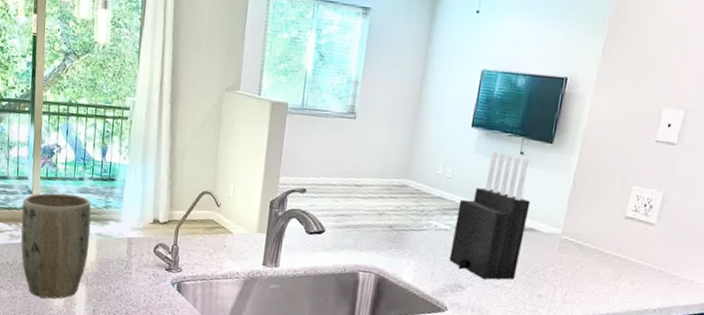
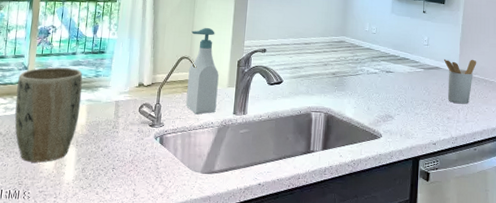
soap bottle: none [207,157,247,262] -> present [186,27,219,115]
knife block: present [449,151,531,280] -> none [380,11,434,110]
utensil holder: none [541,218,590,280] -> present [443,59,477,104]

